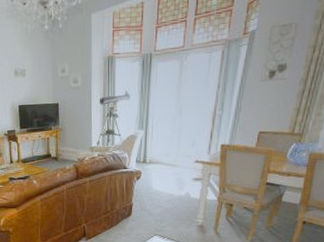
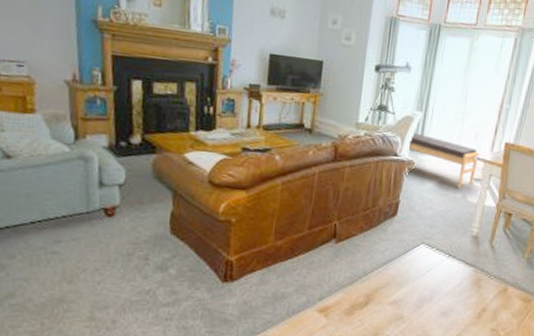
bench: none [133,148,197,188] -> present [406,133,479,188]

